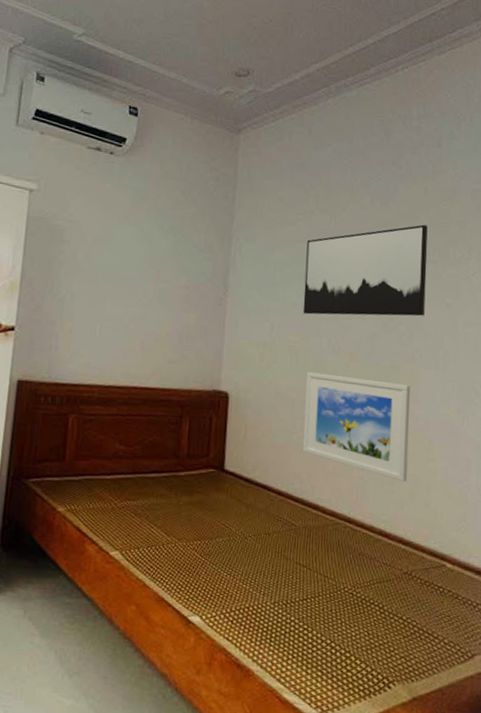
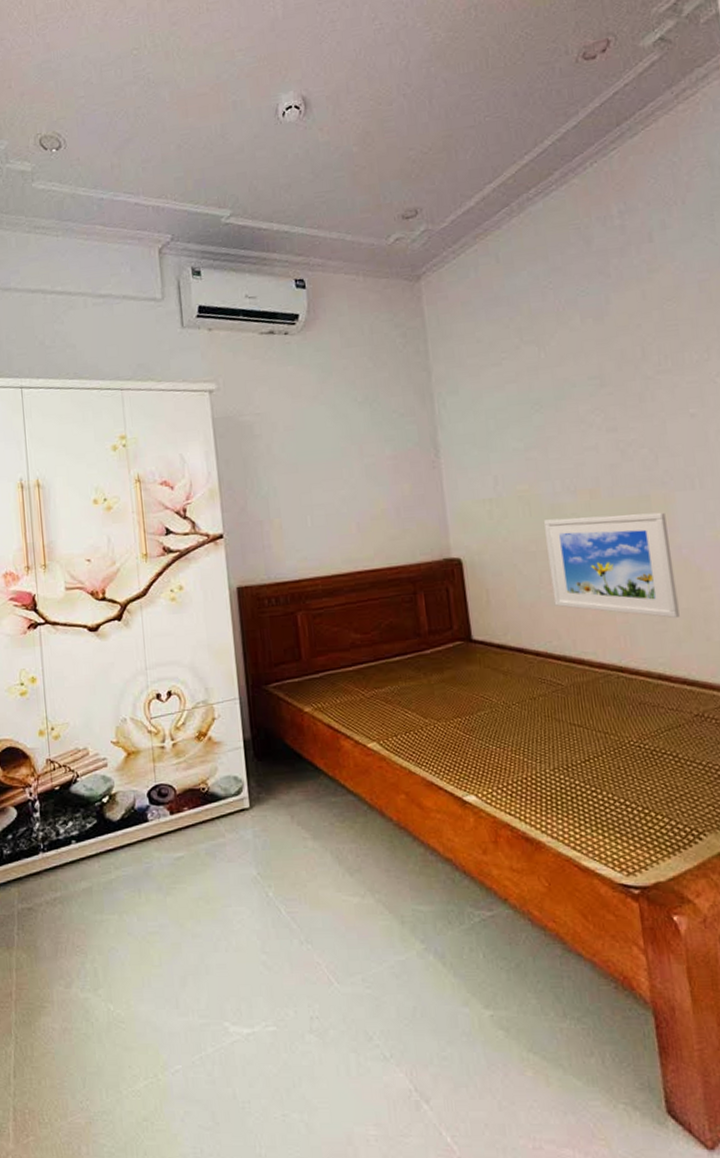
wall art: present [302,224,428,317] -> none [517,332,667,459]

